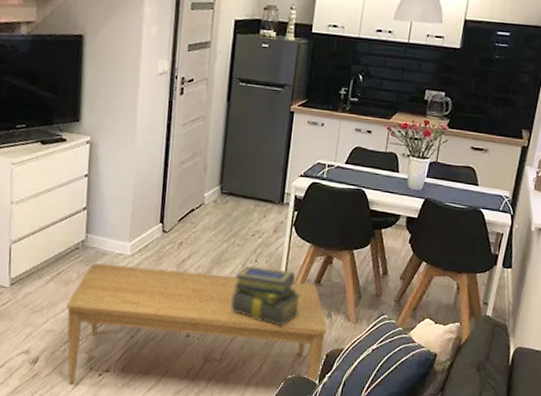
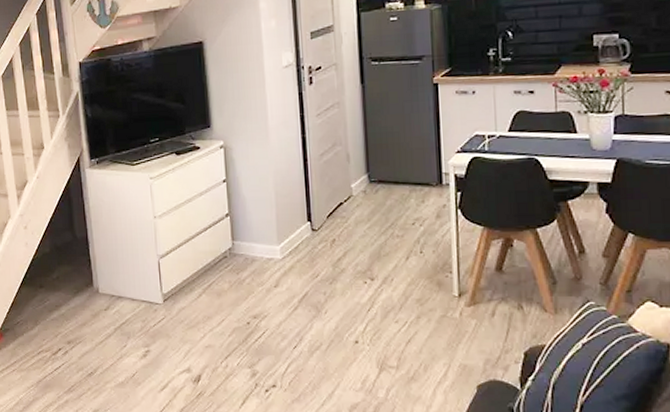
coffee table: present [66,263,327,384] -> none [222,270,521,403]
stack of books: present [231,265,302,326] -> none [399,257,483,323]

